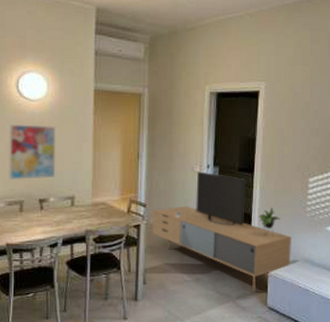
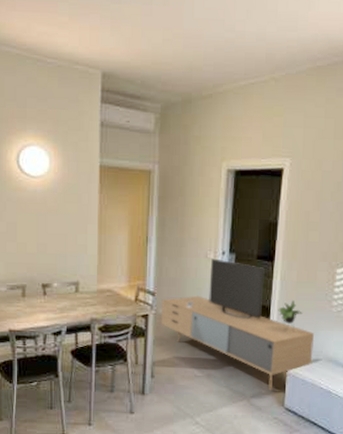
wall art: present [9,124,55,180] -> none [10,203,58,263]

